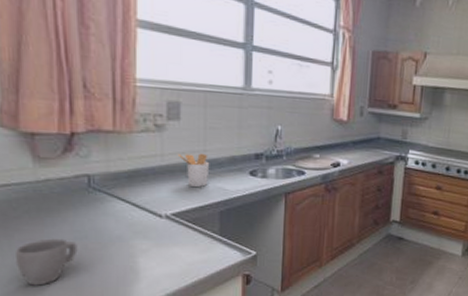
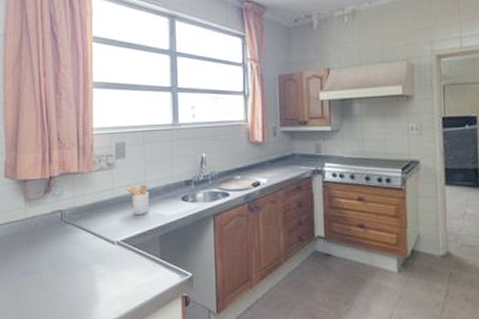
mug: present [15,238,78,286] -> none [11,266,54,308]

